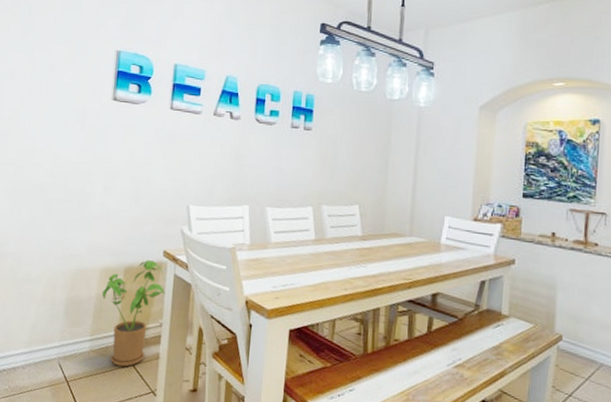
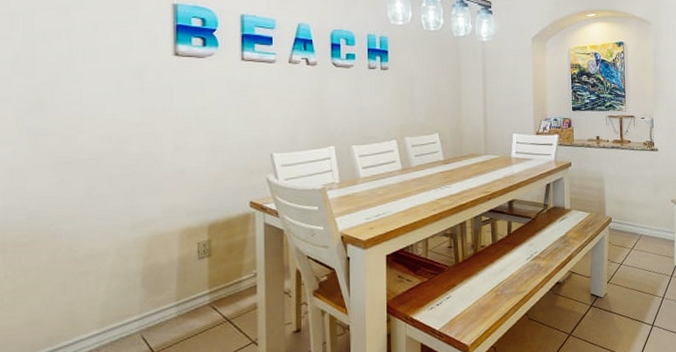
house plant: present [102,260,165,367] -> none [184,213,257,325]

